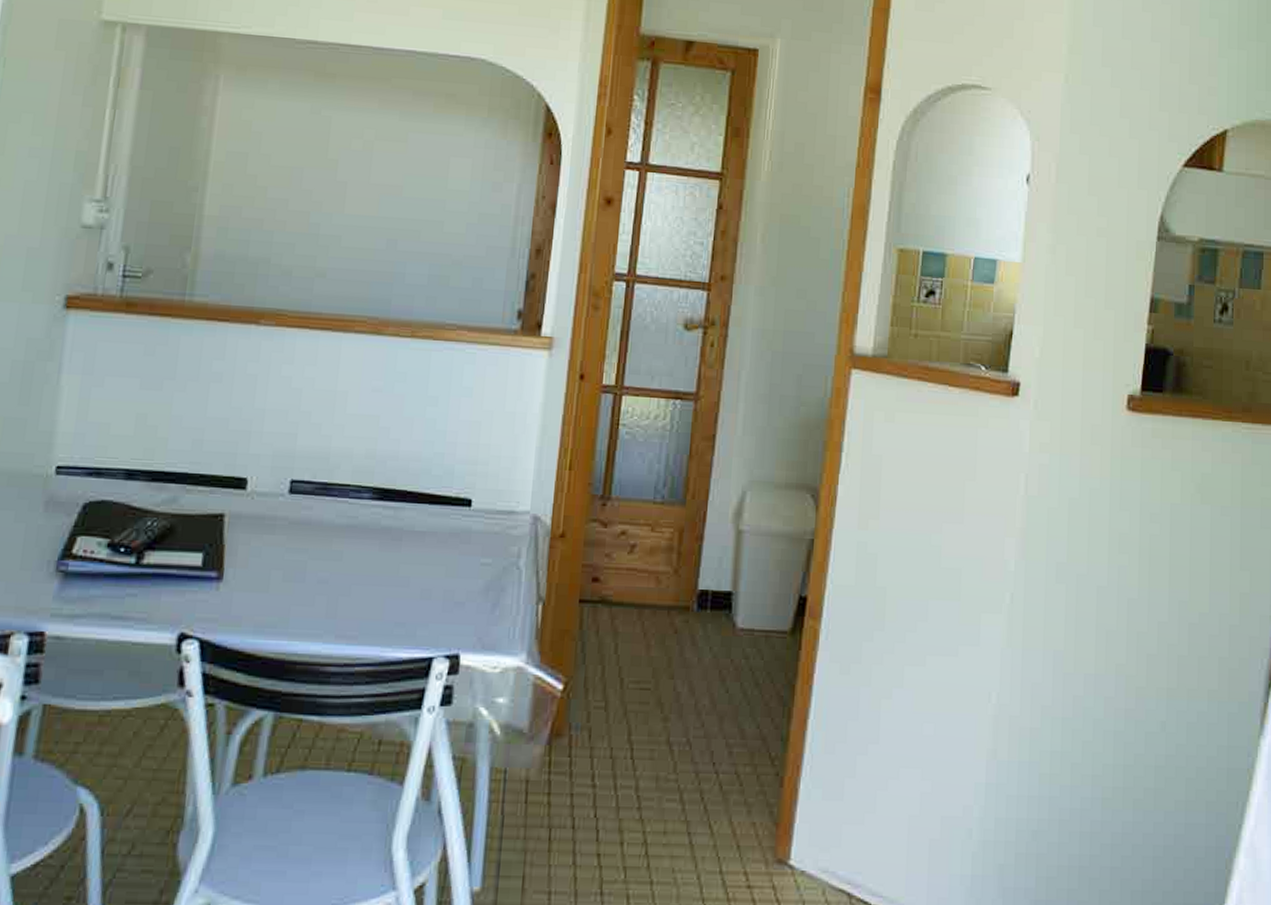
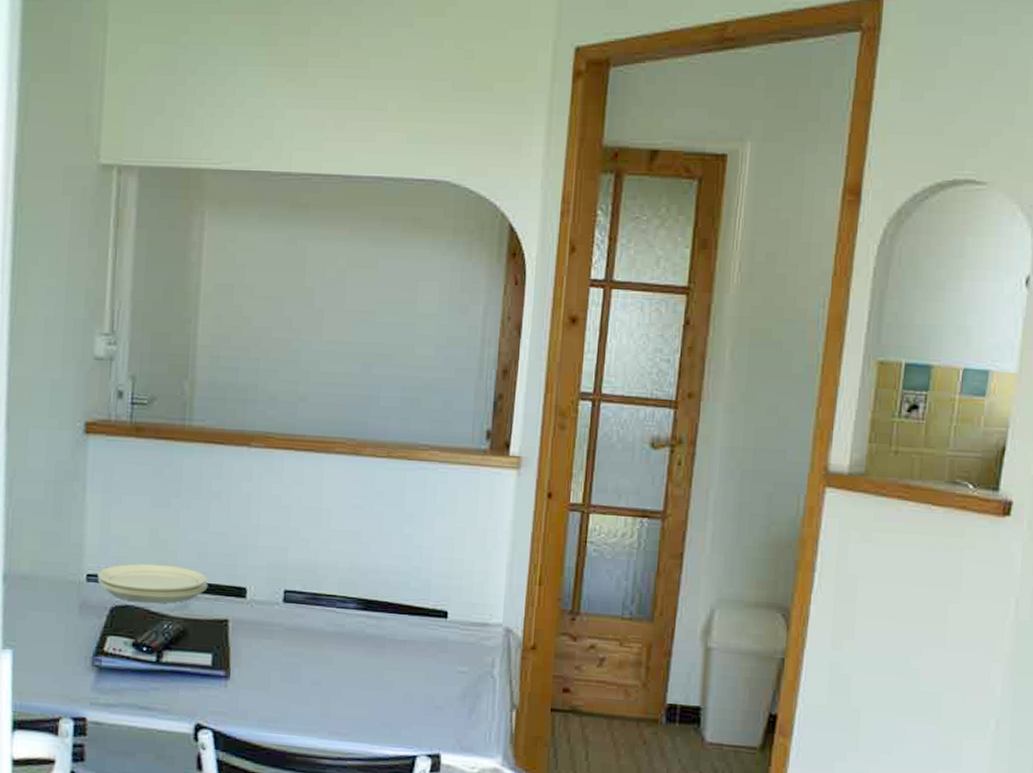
plate: none [69,453,203,498] -> present [97,563,208,604]

